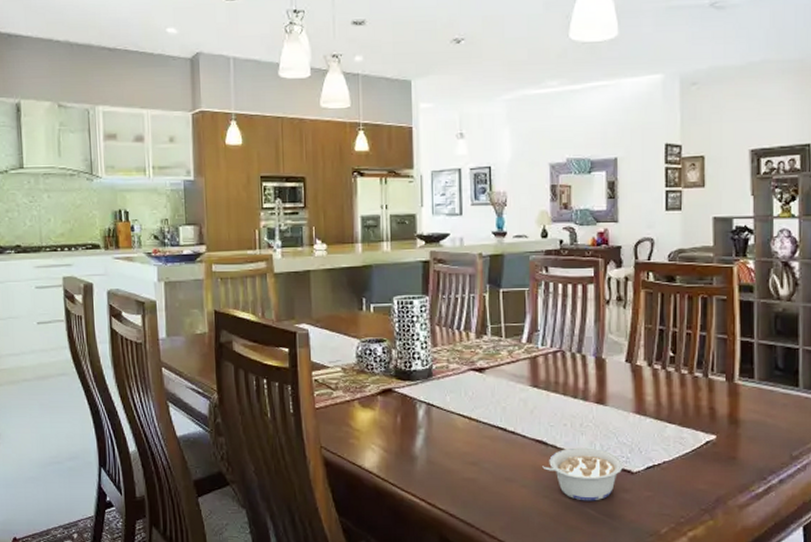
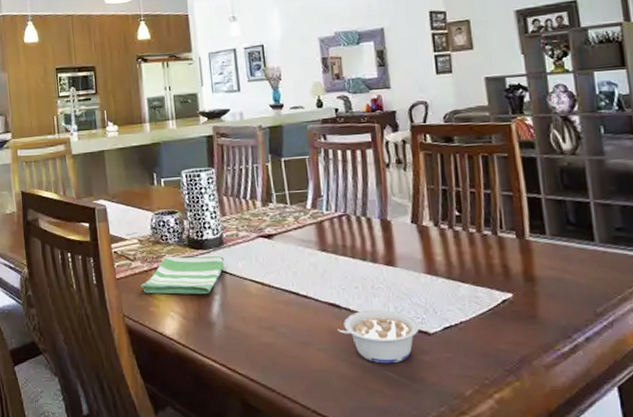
dish towel: none [340,386,432,427] -> present [140,256,224,294]

